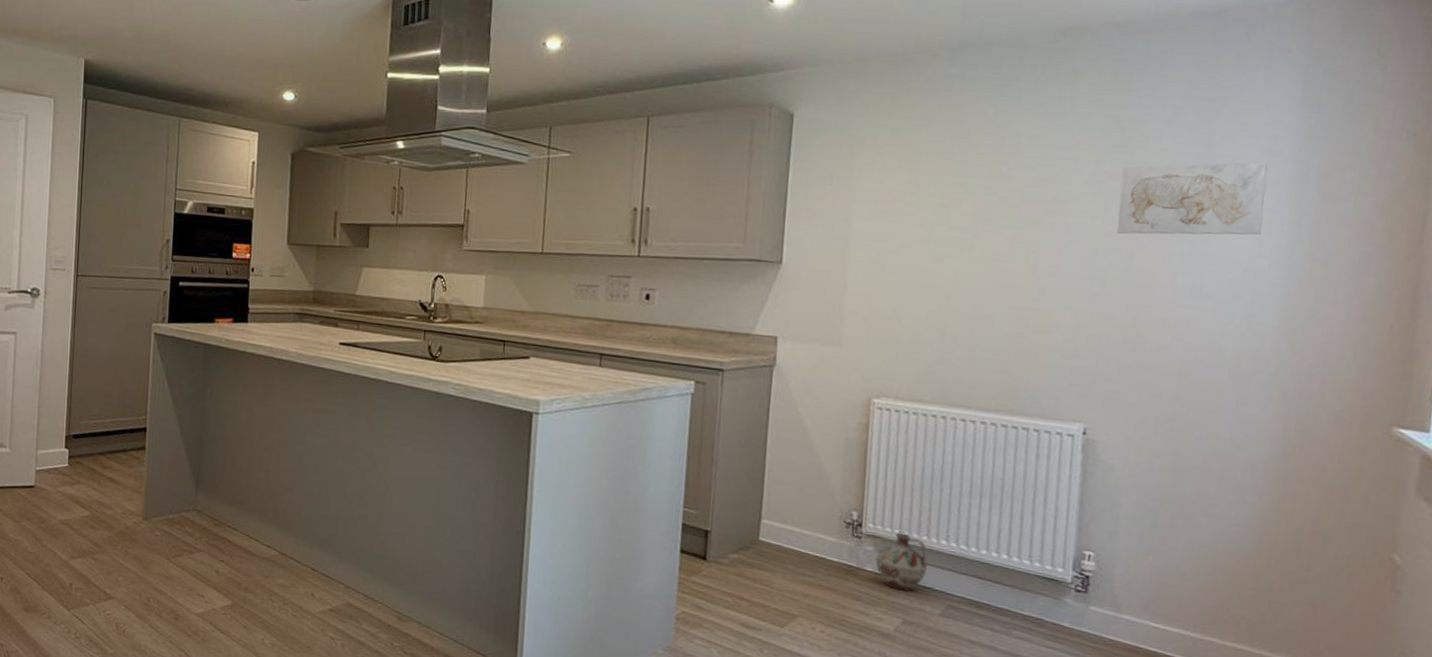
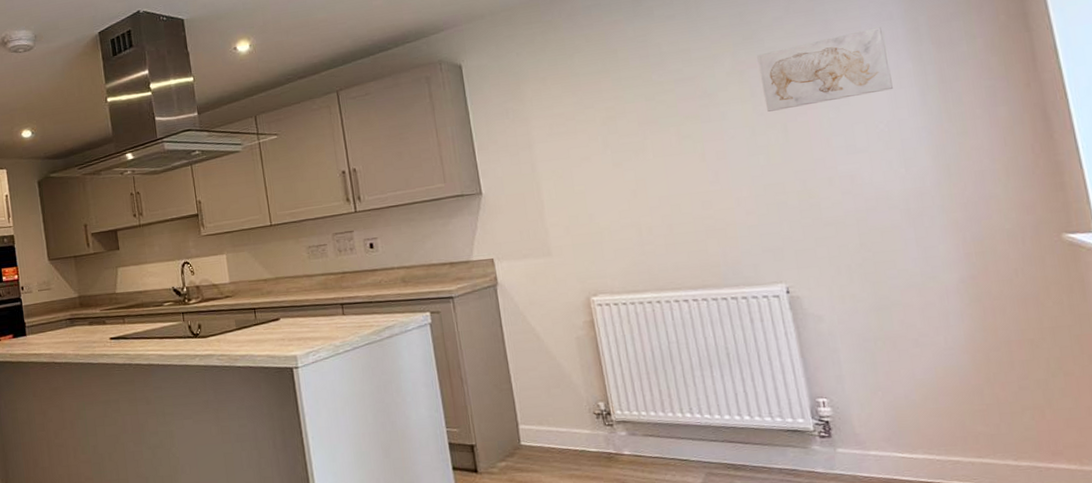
ceramic jug: present [875,531,928,592] -> none [630,412,681,468]

